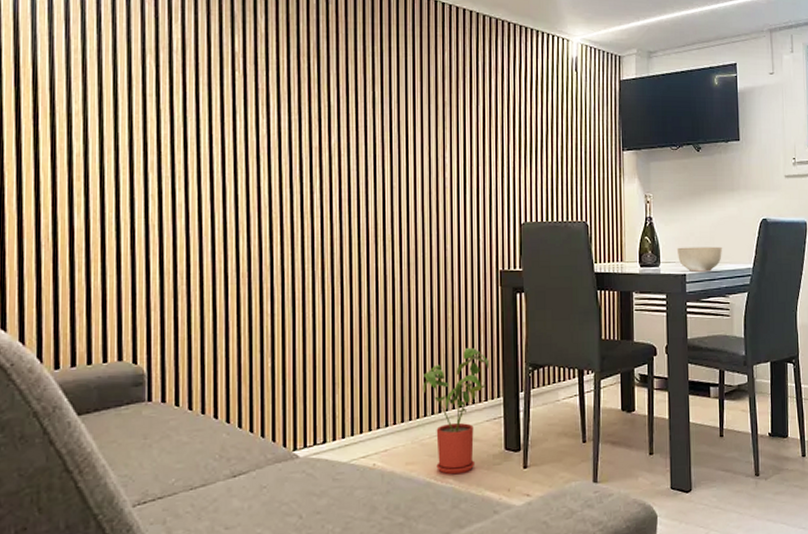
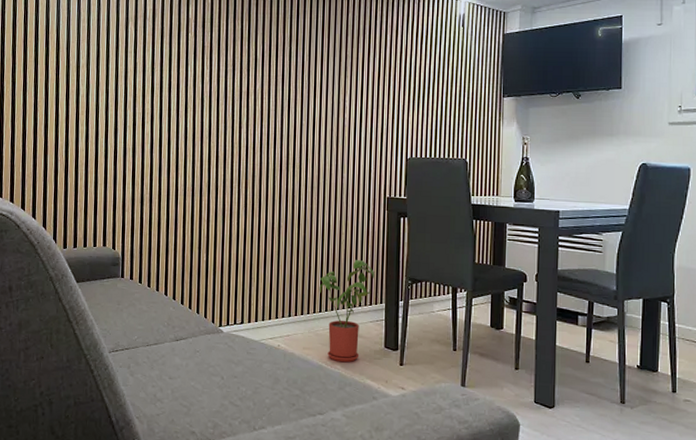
bowl: present [676,246,723,272] -> none [551,186,599,210]

